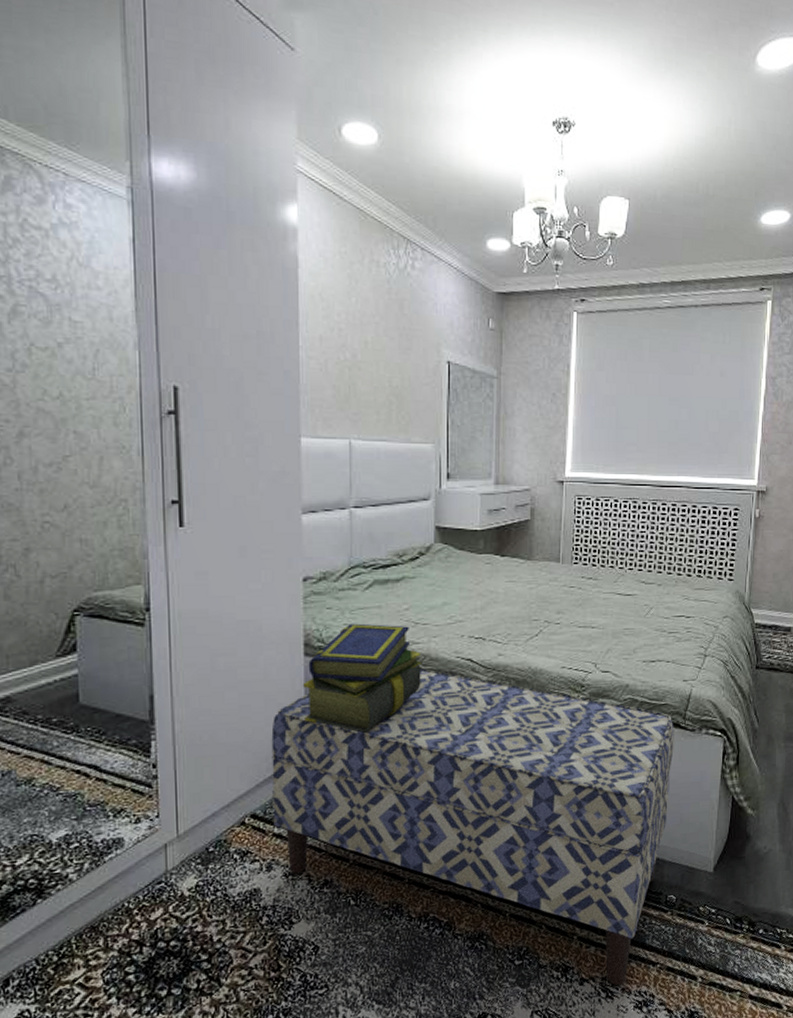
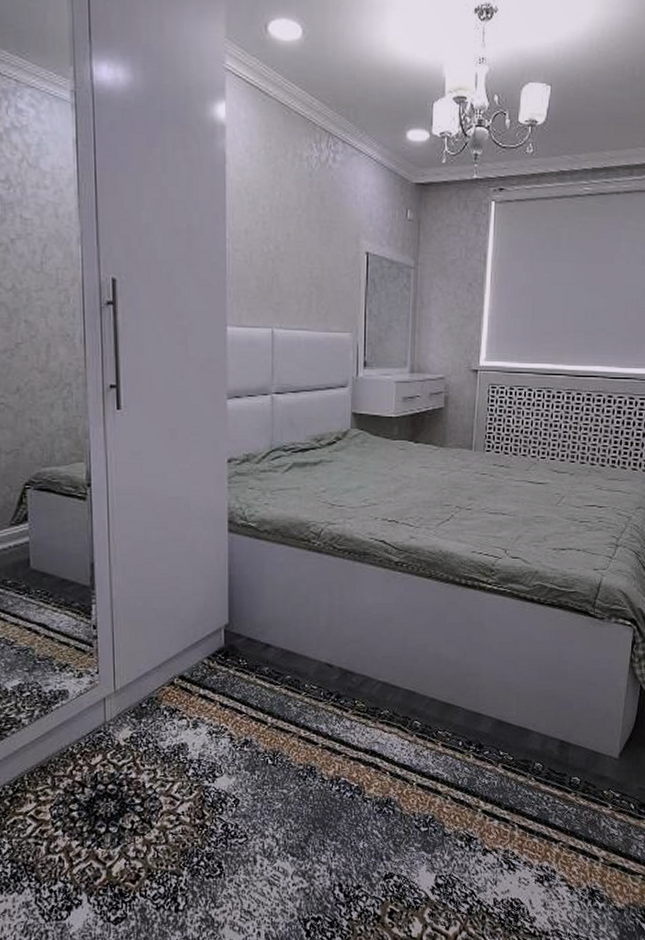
bench: present [271,668,674,986] -> none [198,548,583,859]
stack of books: present [302,623,421,733] -> none [226,503,337,606]

